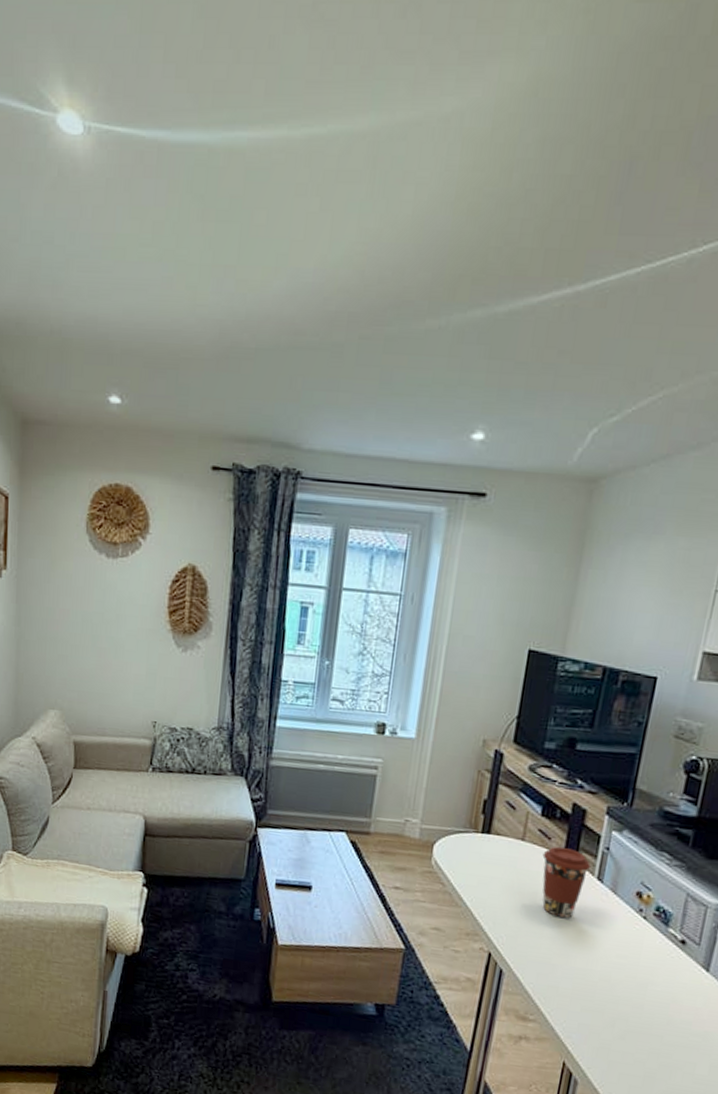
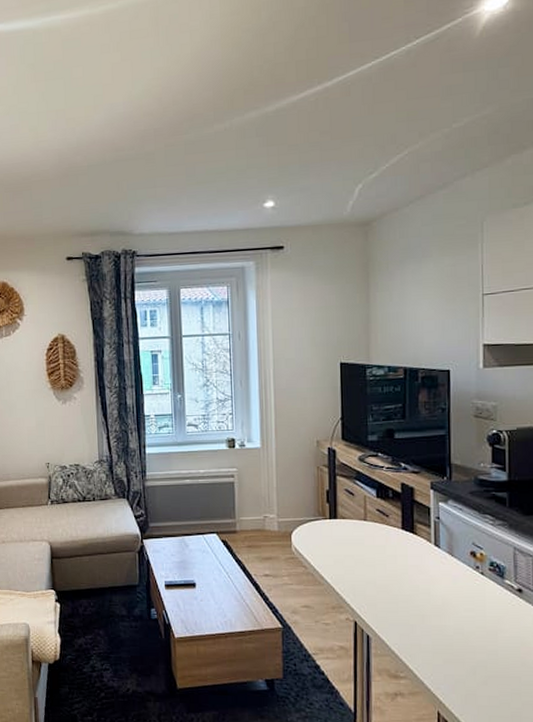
coffee cup: present [542,846,592,918] -> none [384,521,428,582]

